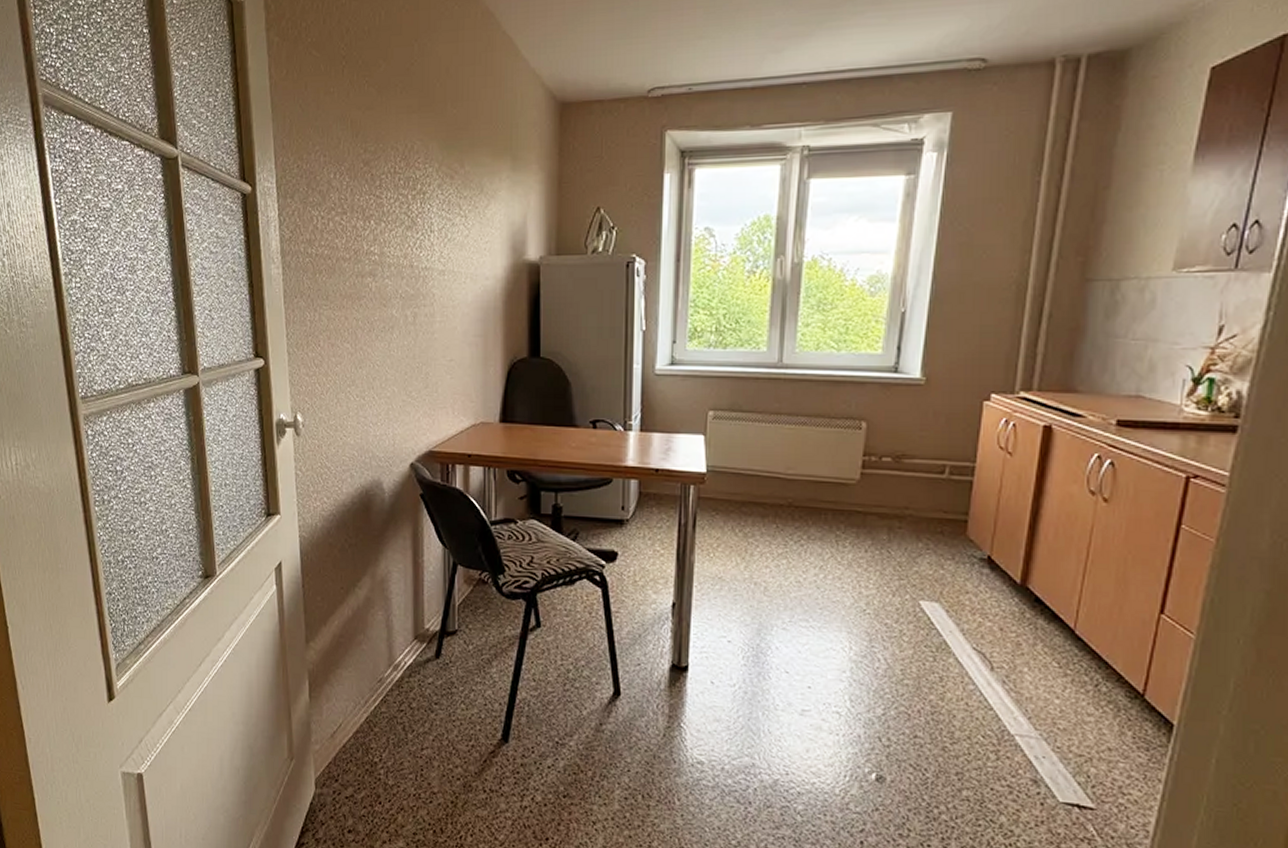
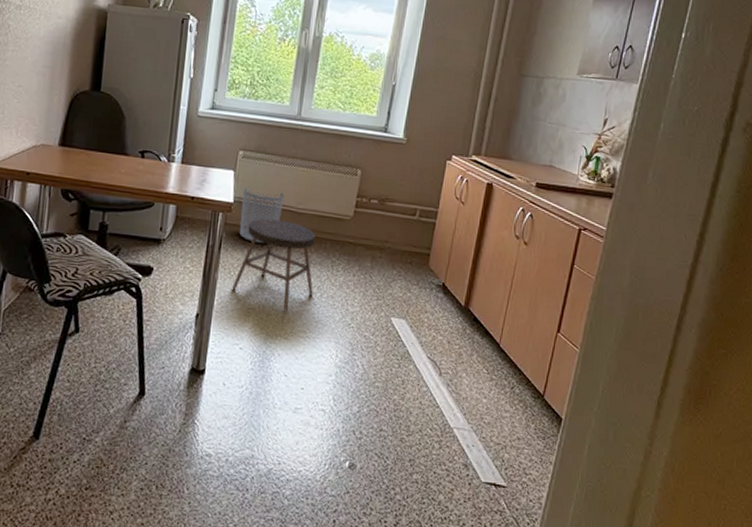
stool: none [713,489,814,598] -> present [232,218,315,312]
waste bin: none [716,452,769,519] -> present [239,186,285,244]

